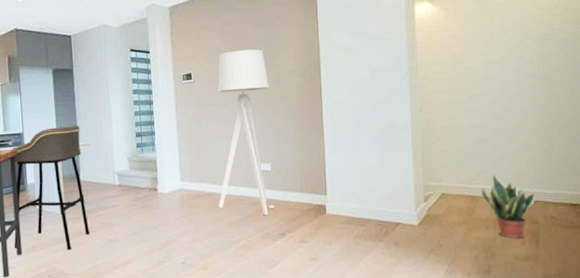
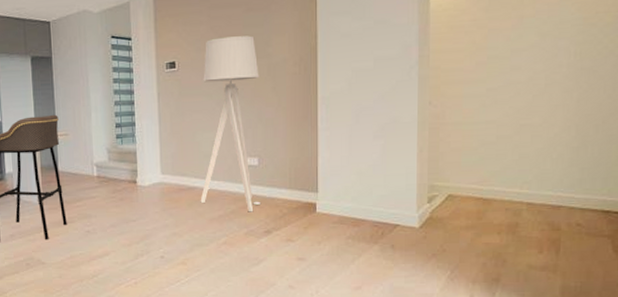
potted plant: present [482,174,535,239] -> none [496,175,559,247]

